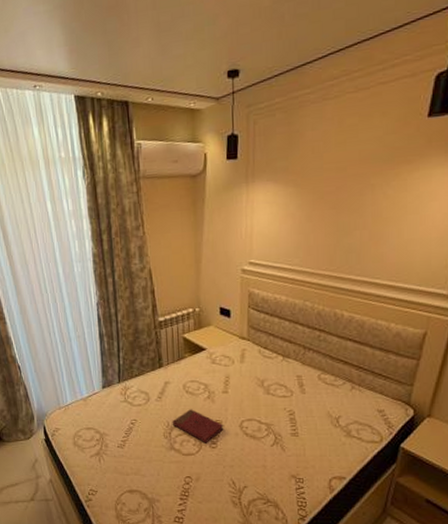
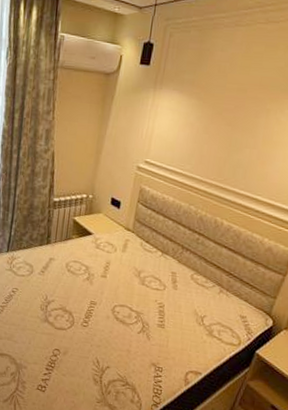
book: present [172,409,224,443] -> none [50,287,98,321]

